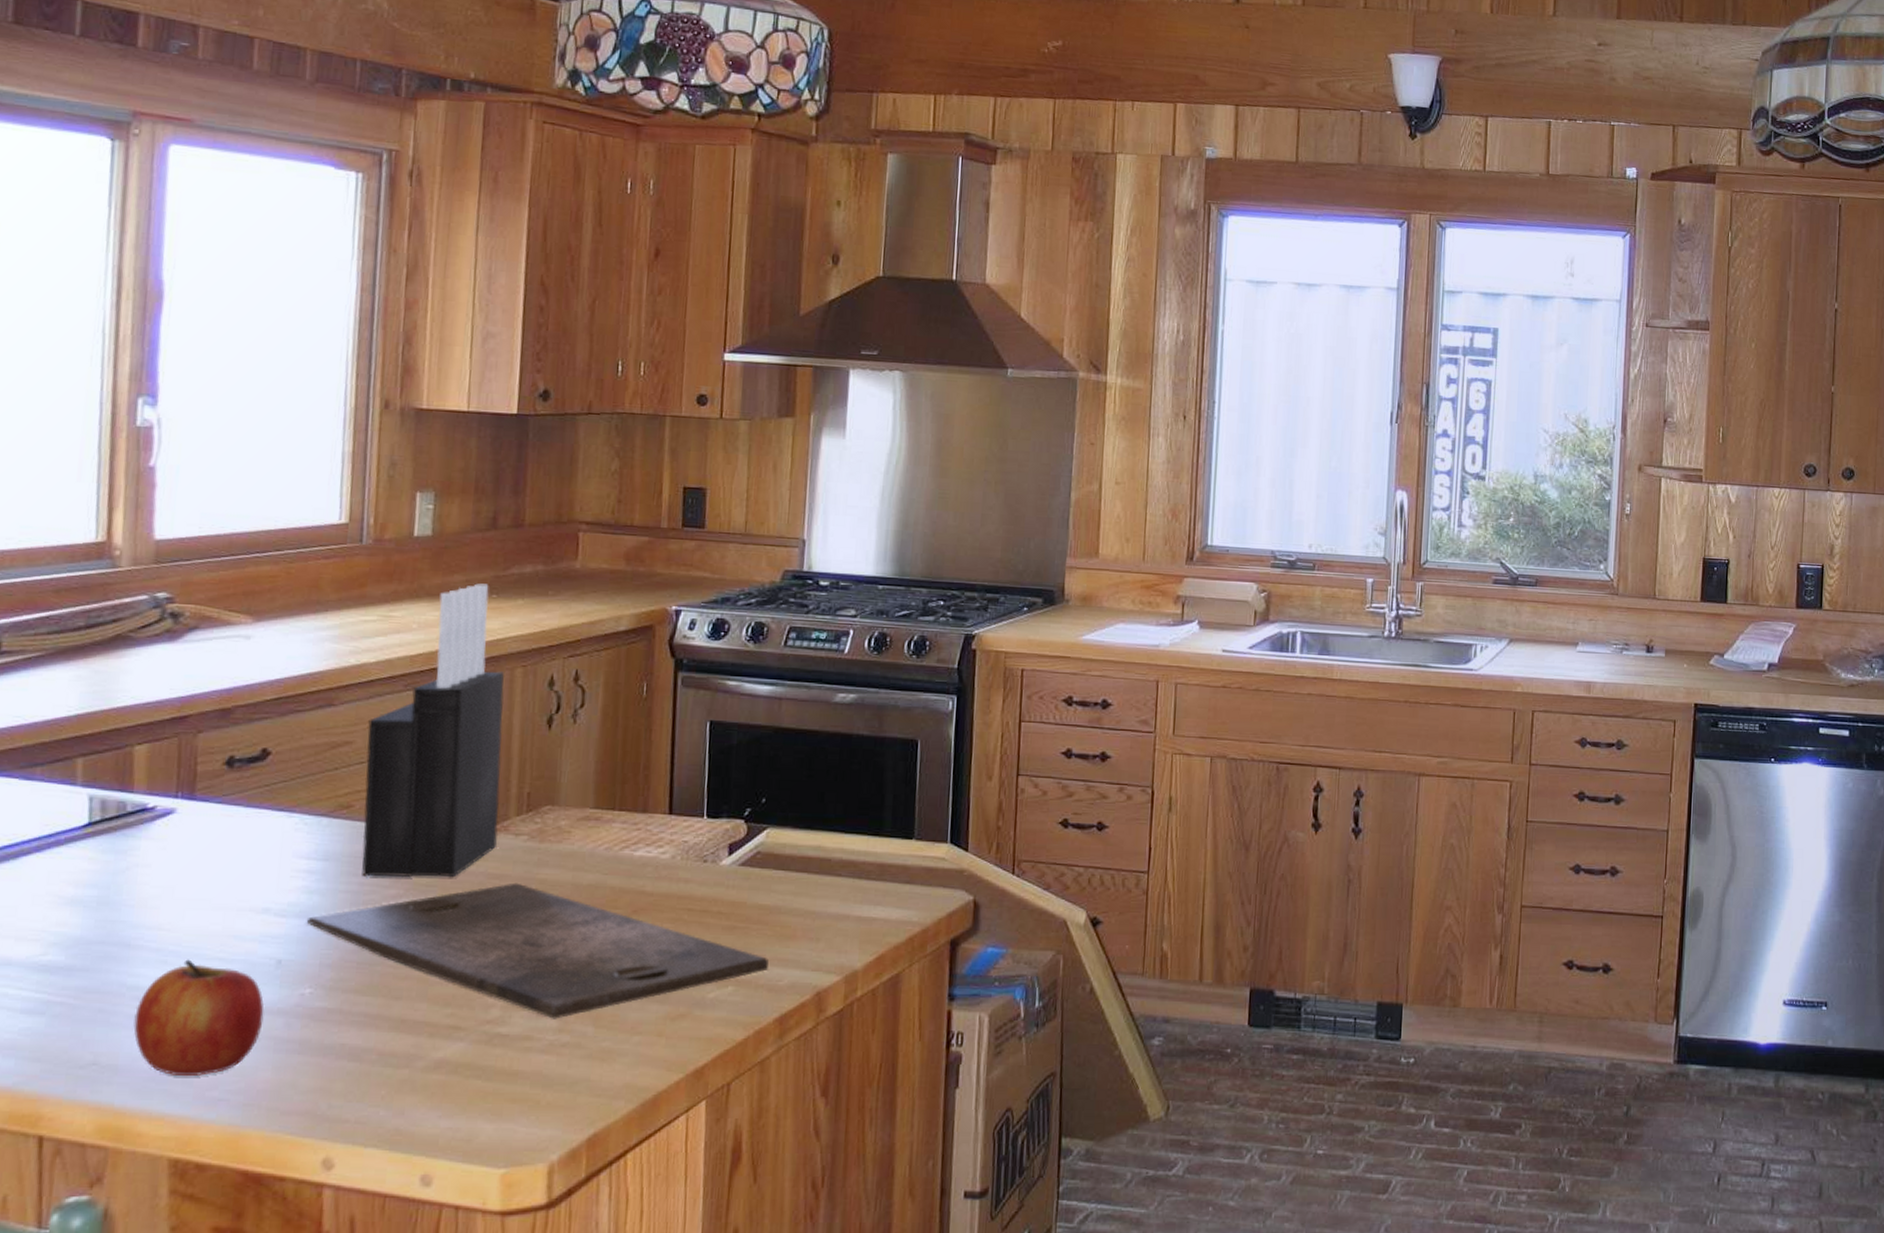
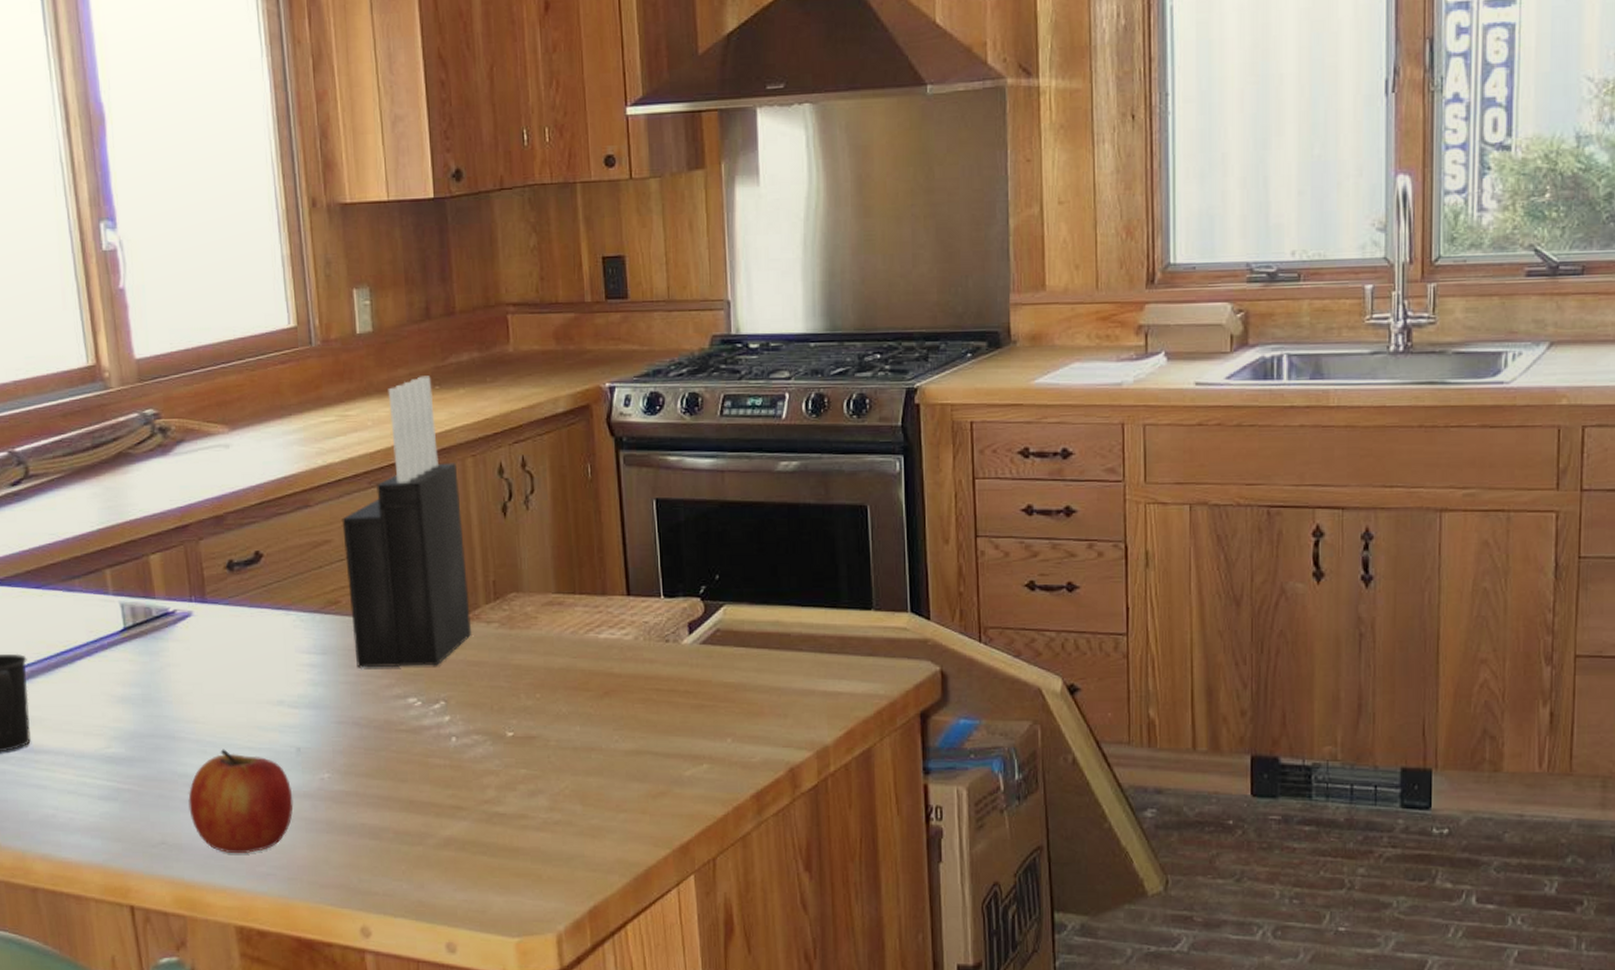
cutting board: present [307,882,769,1019] -> none [317,669,740,799]

